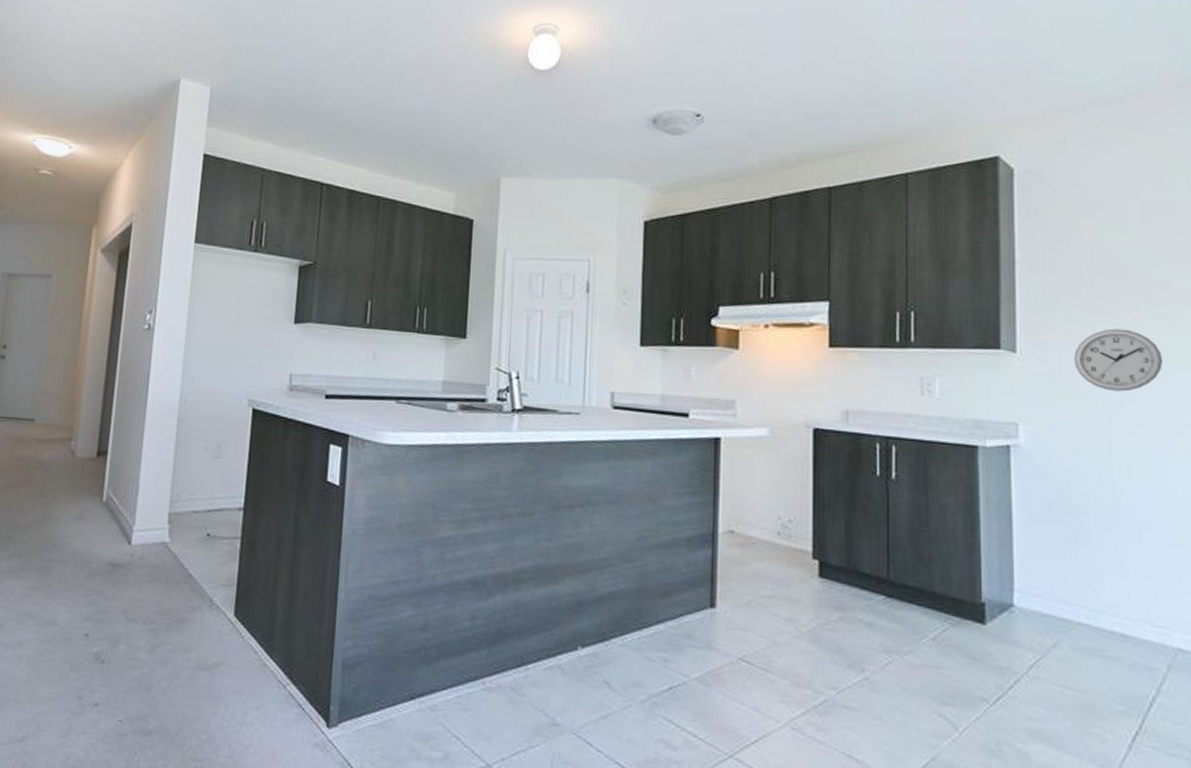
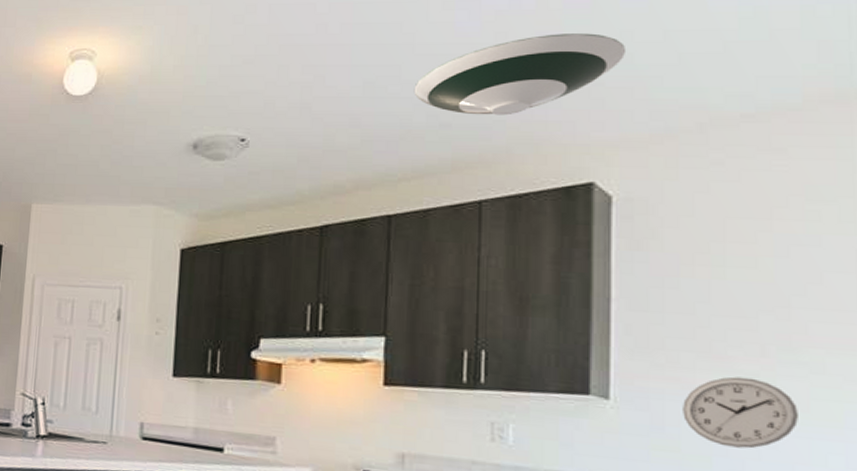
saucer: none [847,20,1022,95] -> present [413,33,627,116]

